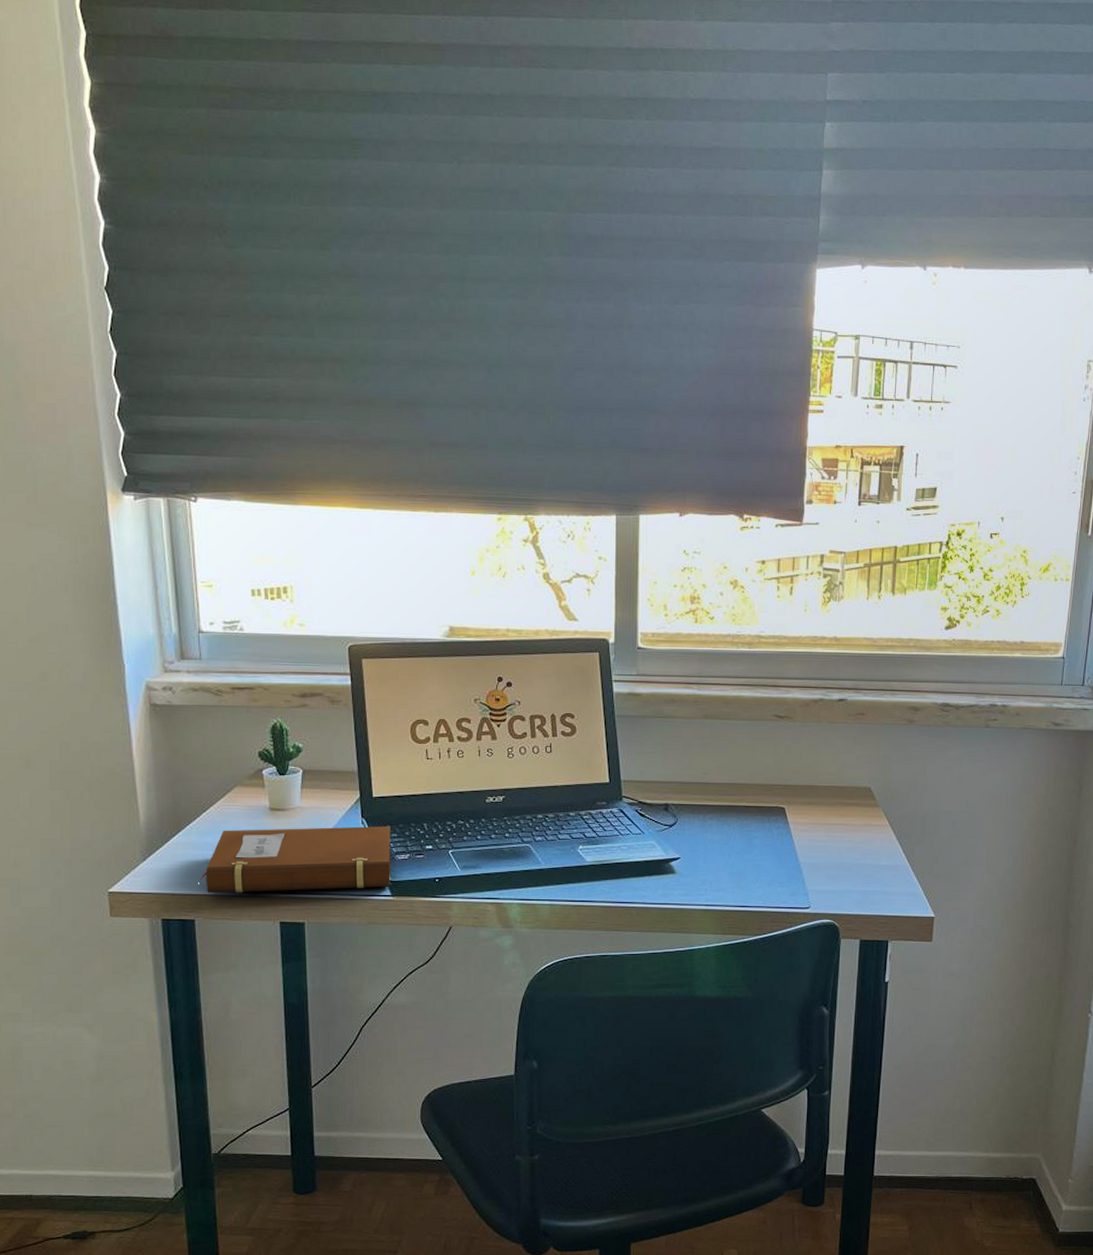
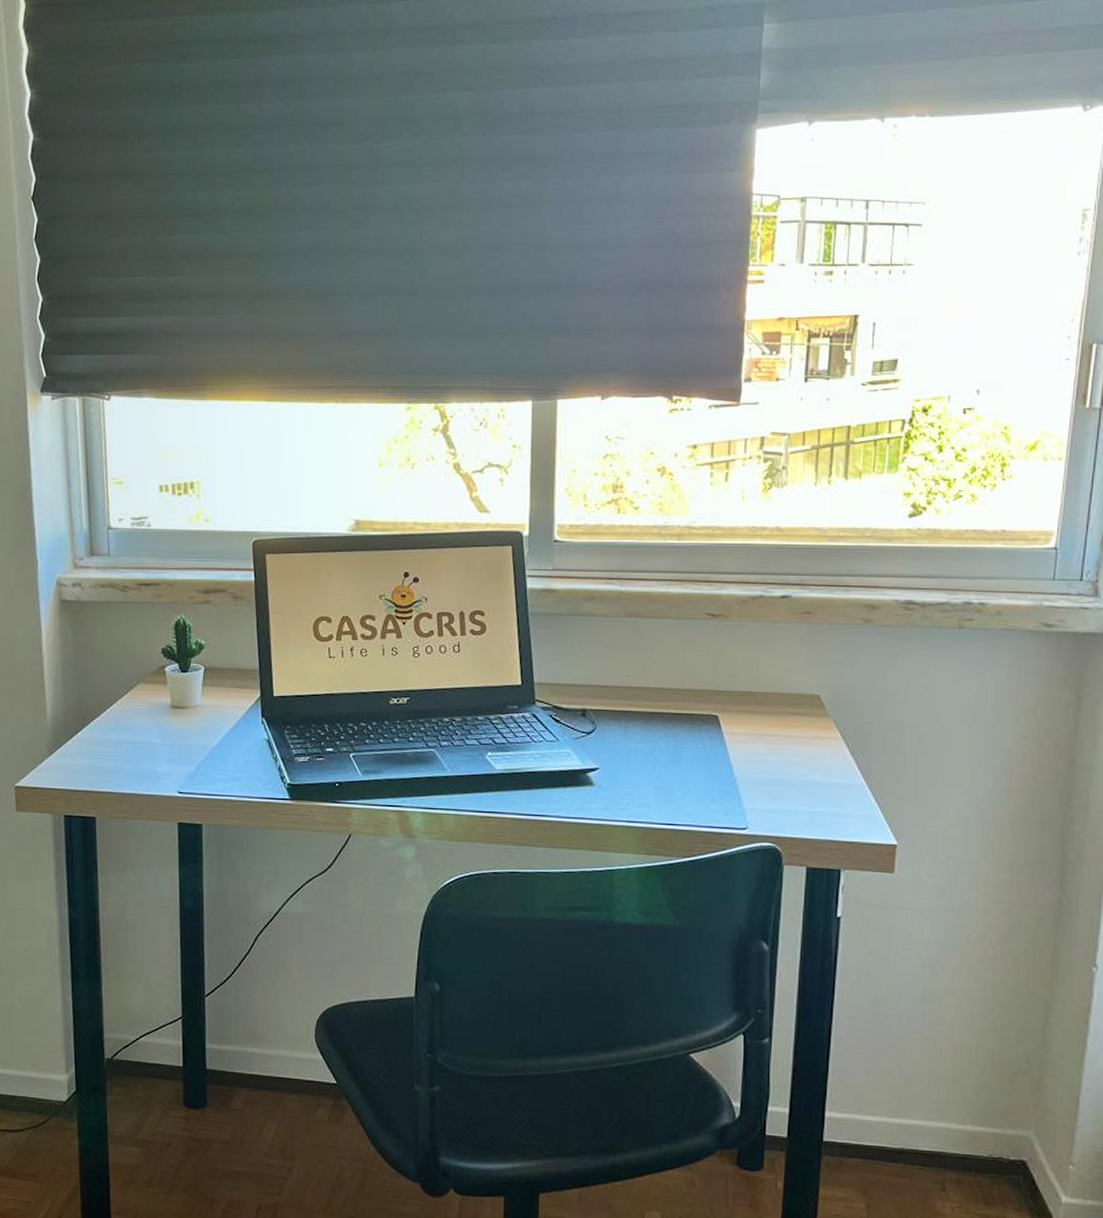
notebook: present [201,826,391,893] -> none [102,726,291,792]

